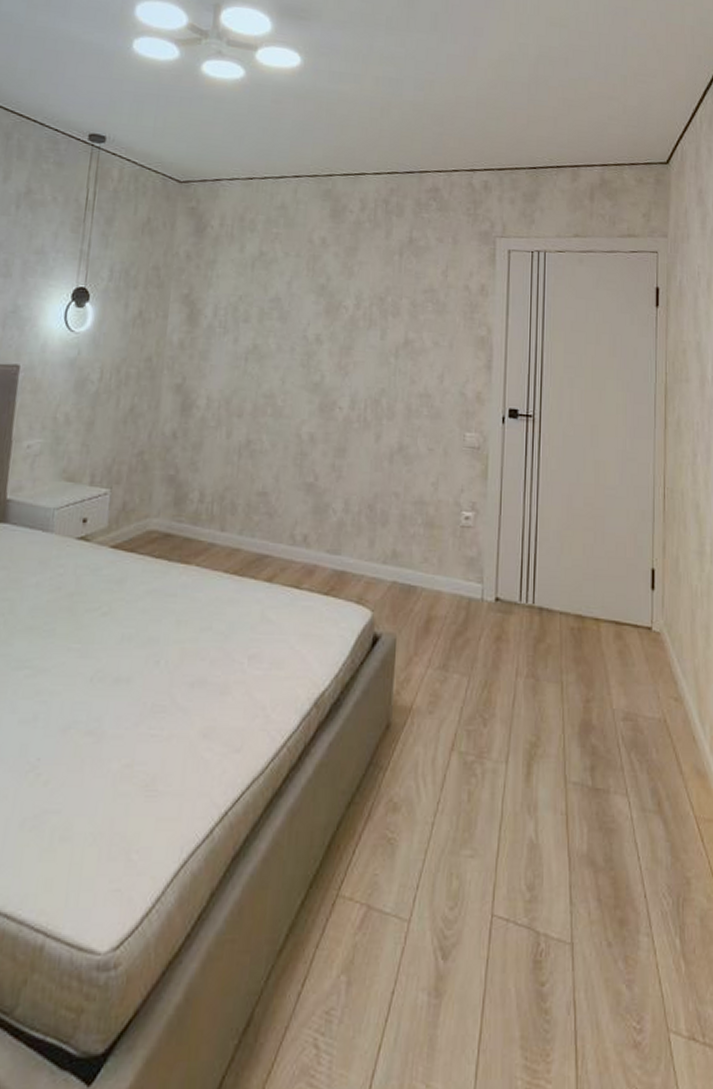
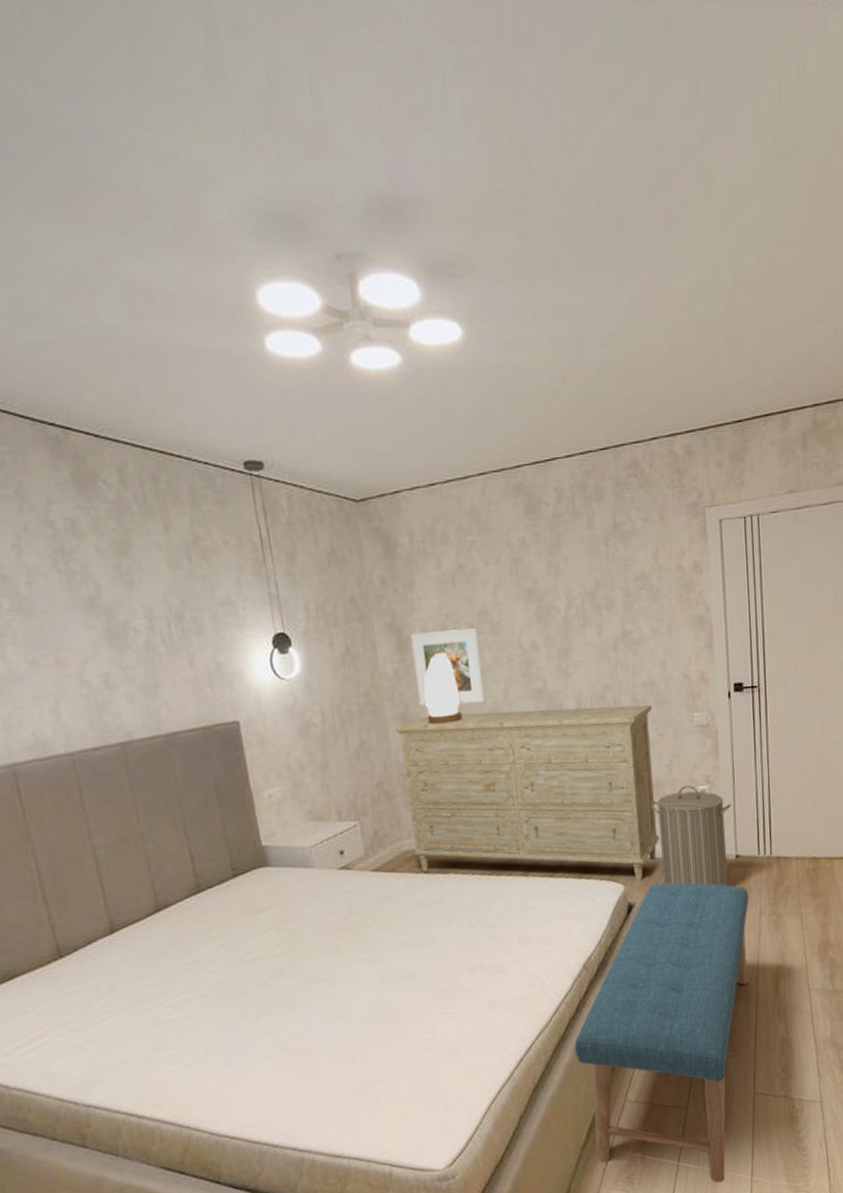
dresser: none [158,391,425,609] -> present [394,705,660,881]
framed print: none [197,308,267,387] -> present [410,628,485,706]
table lamp: none [201,331,238,402] -> present [423,652,462,725]
bench: none [288,616,506,1043] -> present [574,882,749,1183]
laundry hamper: none [412,508,496,633] -> present [651,785,732,887]

